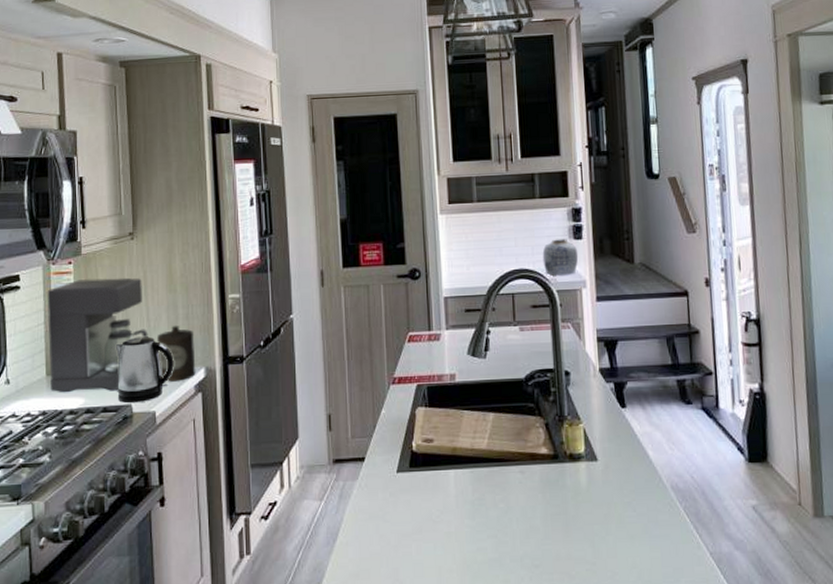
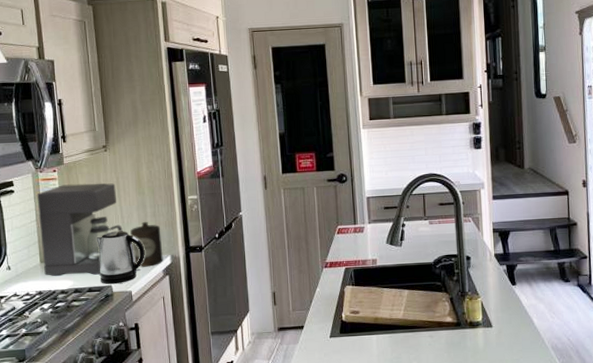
decorative jar: present [542,239,579,277] -> none [448,148,478,180]

